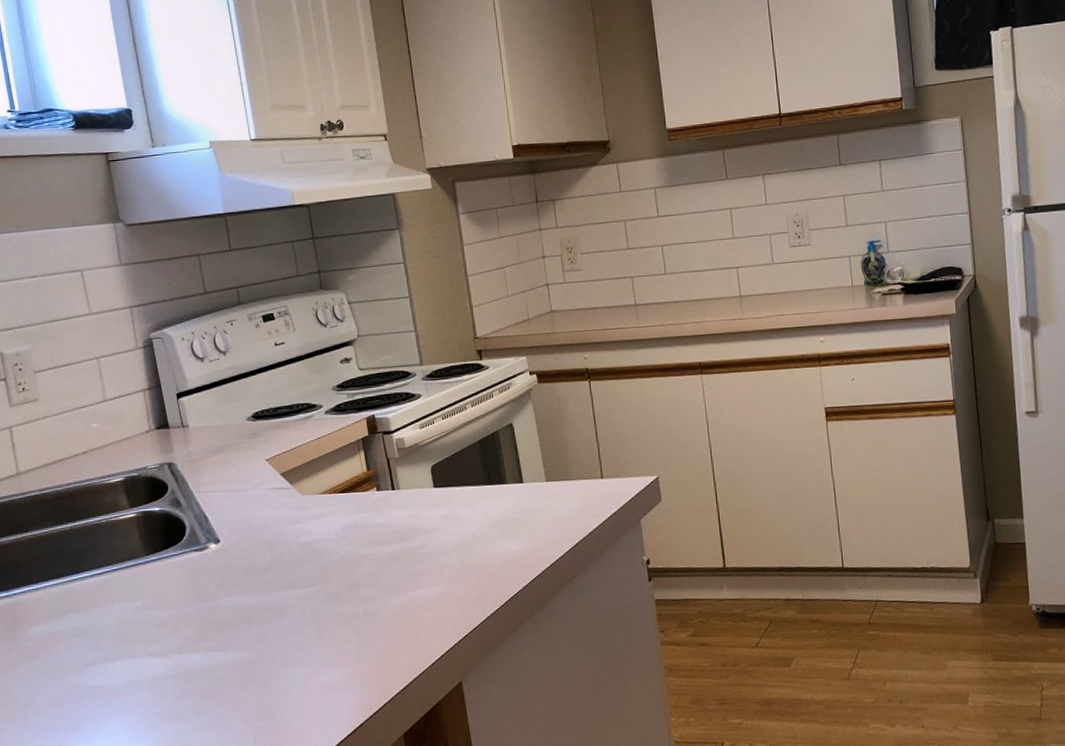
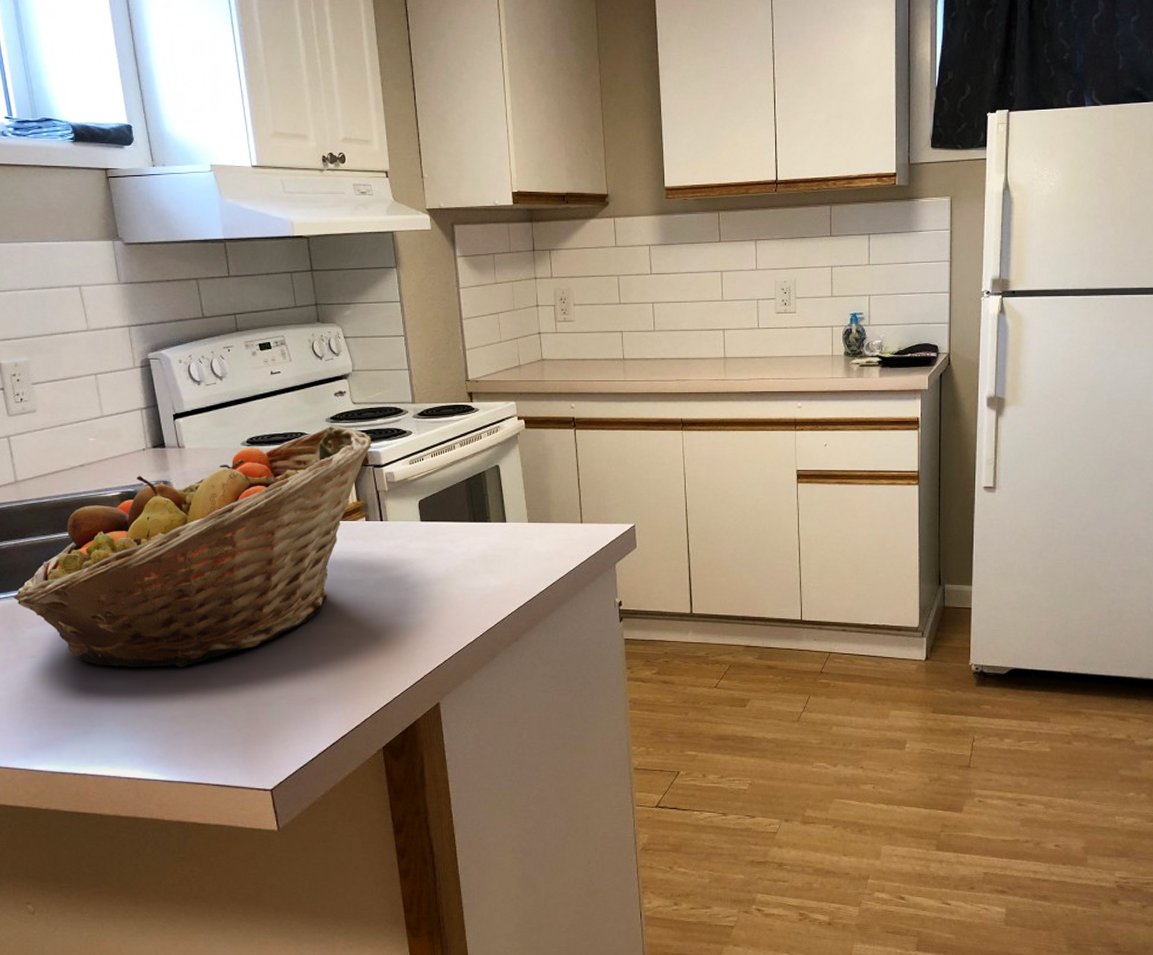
fruit basket: none [15,393,381,663] -> present [13,425,372,668]

